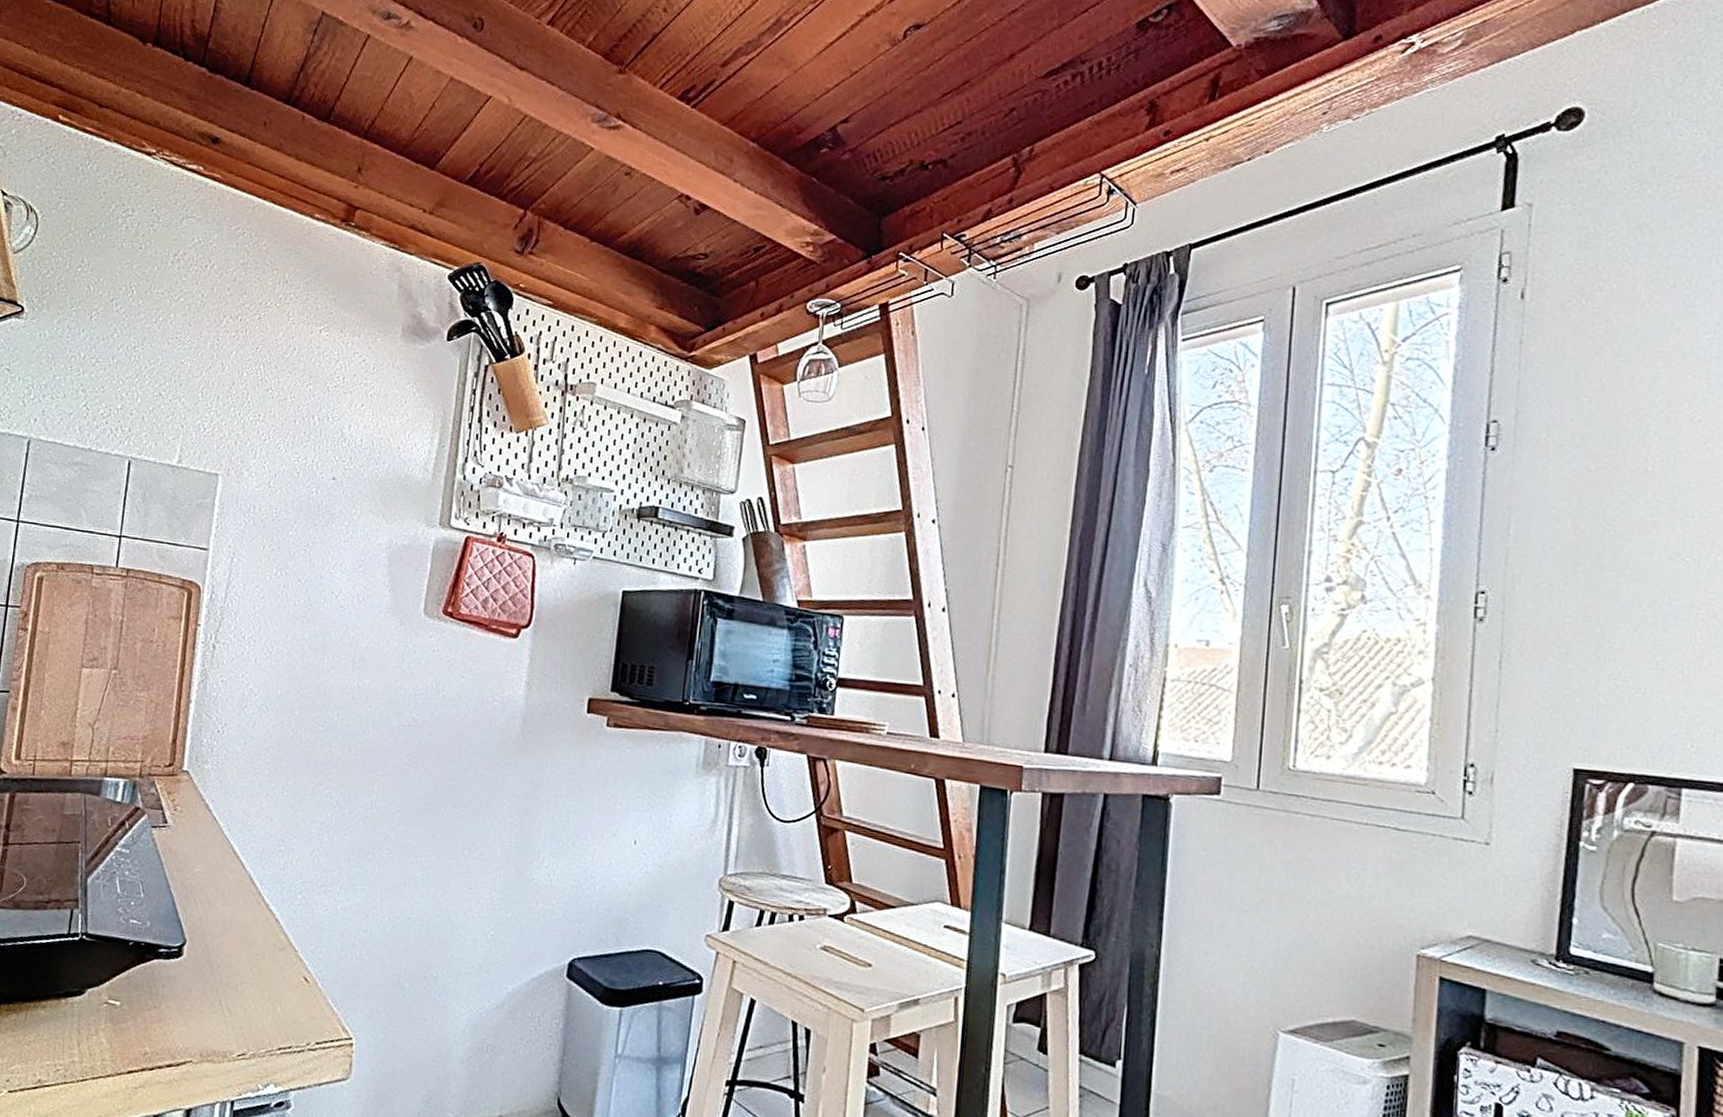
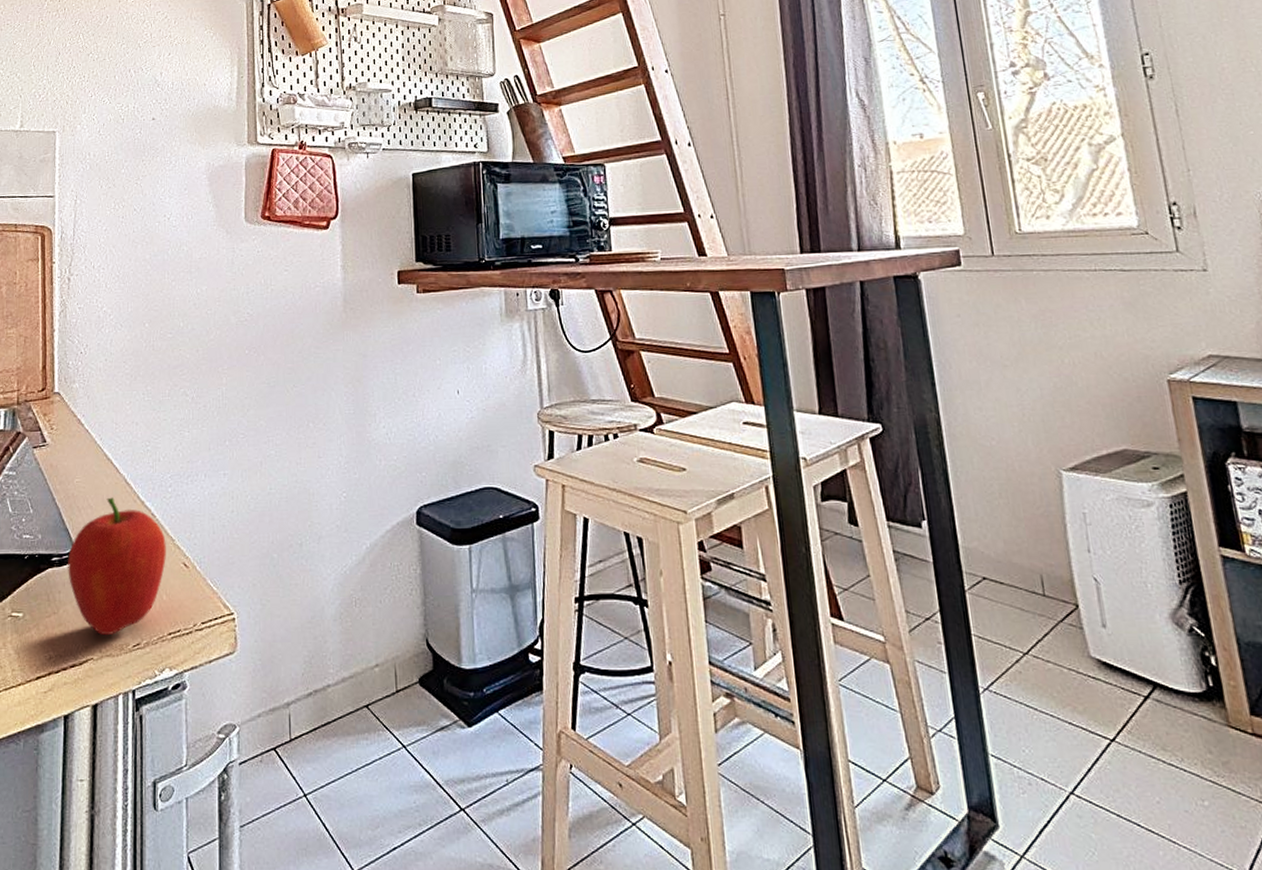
fruit: none [175,894,288,1041] -> present [68,497,166,636]

